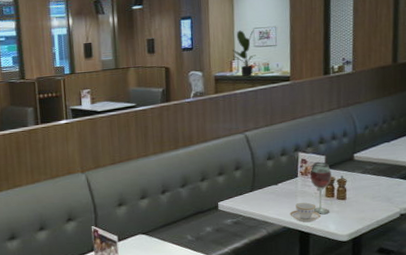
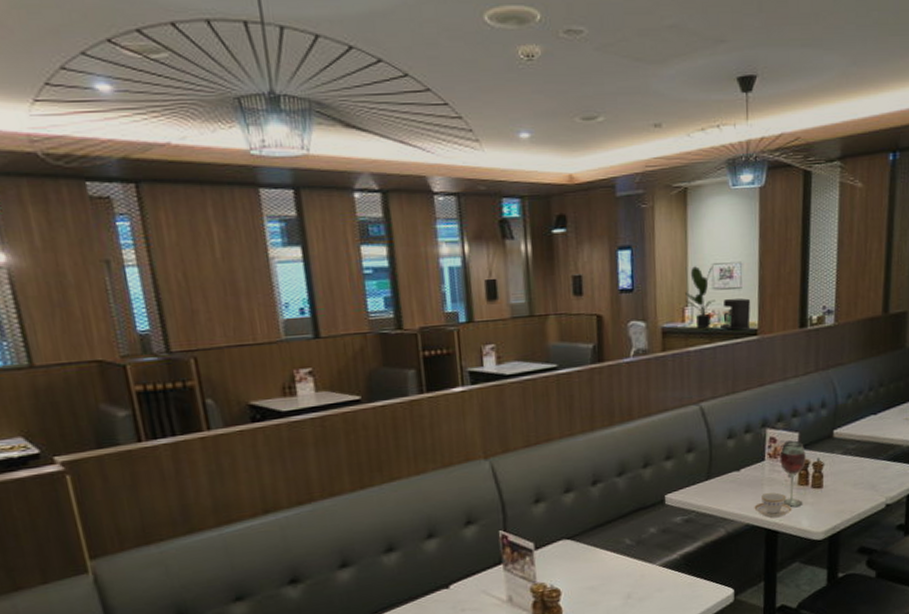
coffee maker: none [260,53,284,78] -> present [721,298,751,330]

